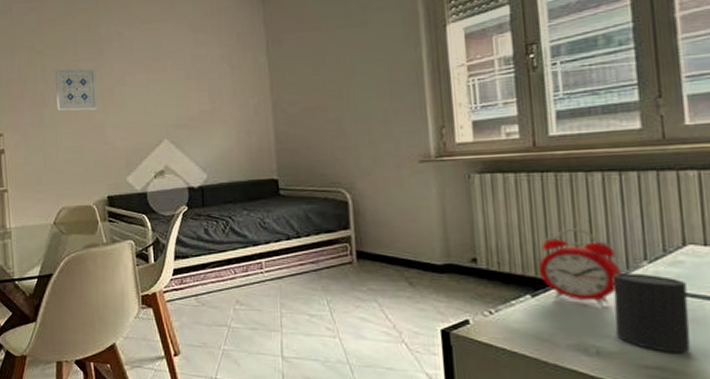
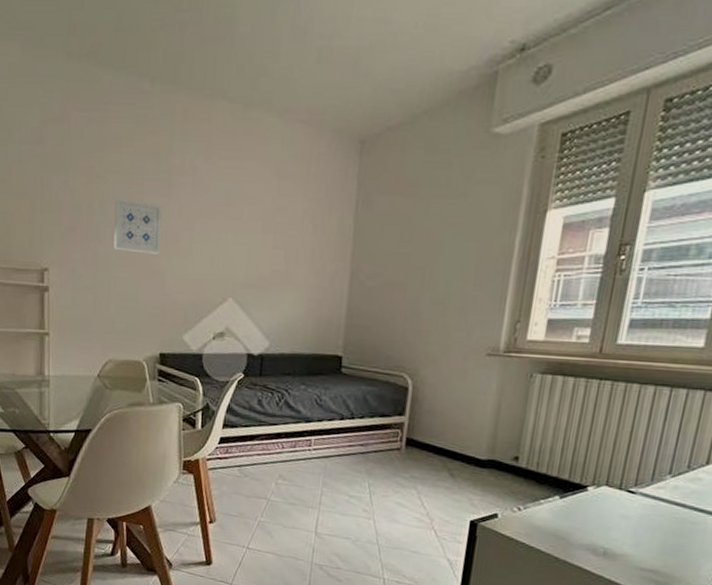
alarm clock: present [538,228,621,308] -> none [572,437,646,514]
cup: present [612,273,691,353] -> none [624,484,698,560]

